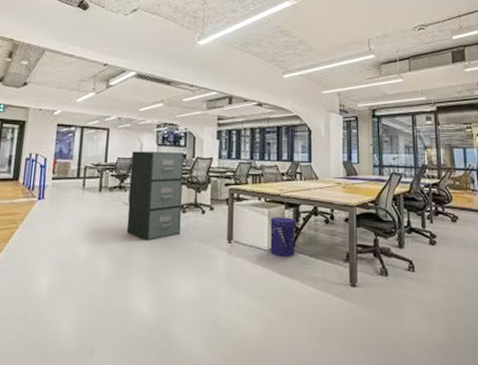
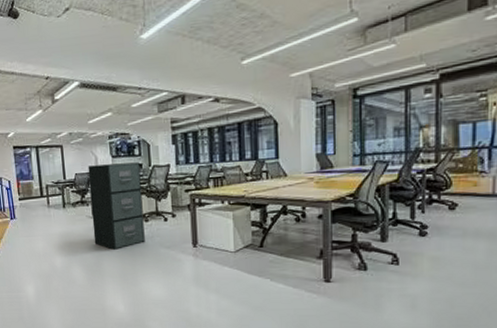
waste bin: present [270,217,295,257] -> none [235,218,264,258]

